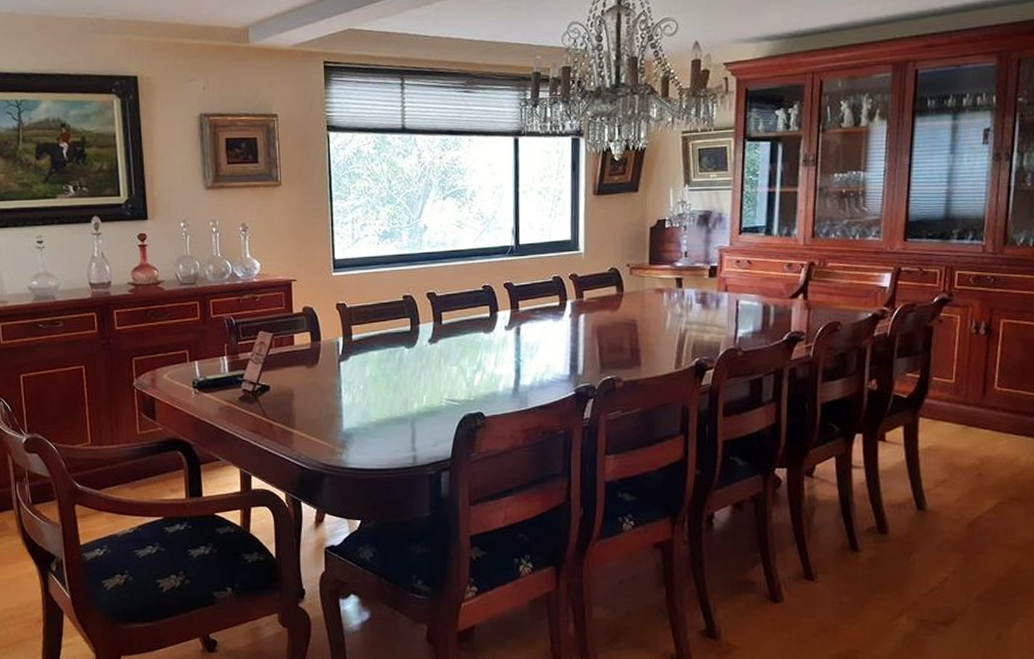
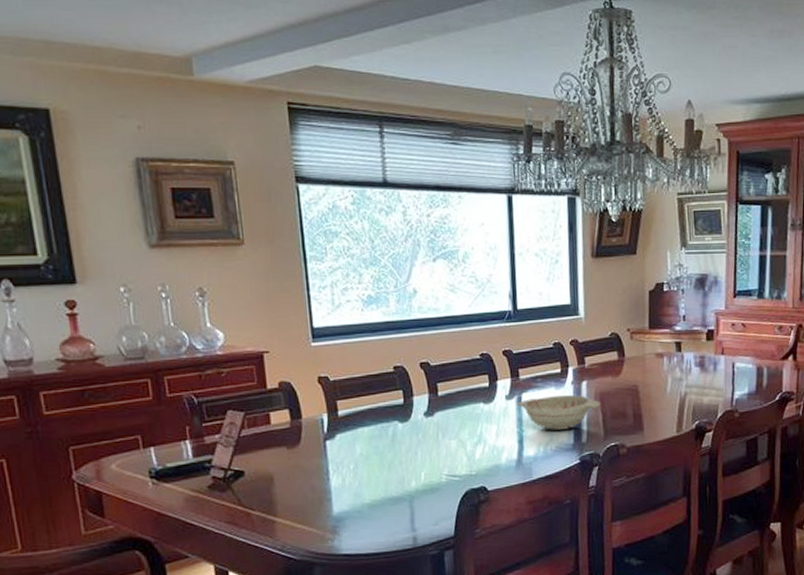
decorative bowl: none [515,328,597,361] -> present [516,395,600,430]

